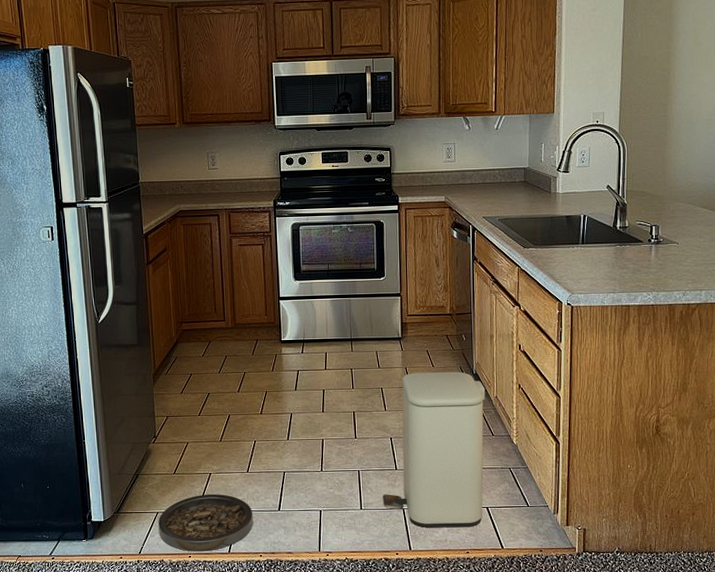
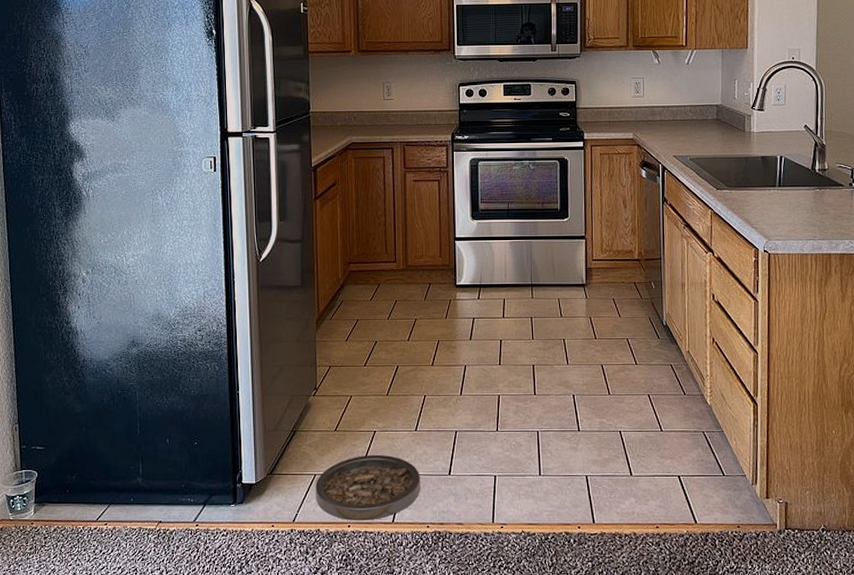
pedal bin: present [382,371,486,528] -> none [563,323,677,499]

